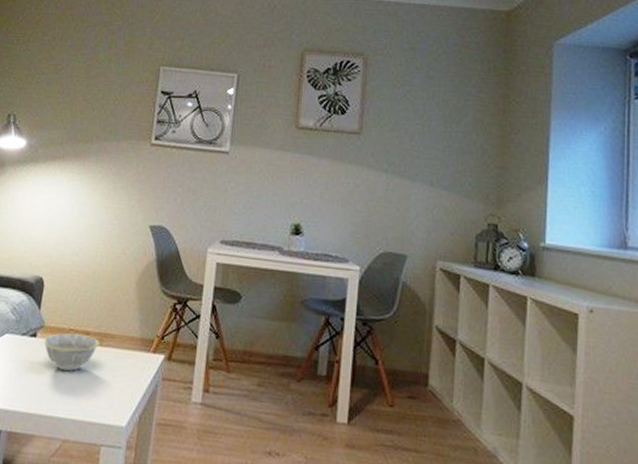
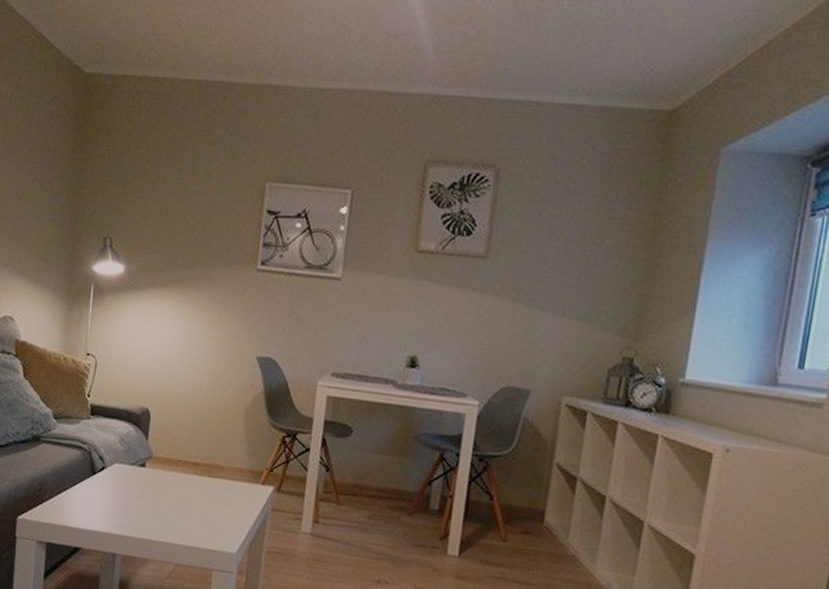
bowl: present [43,333,99,371] -> none [152,463,208,500]

